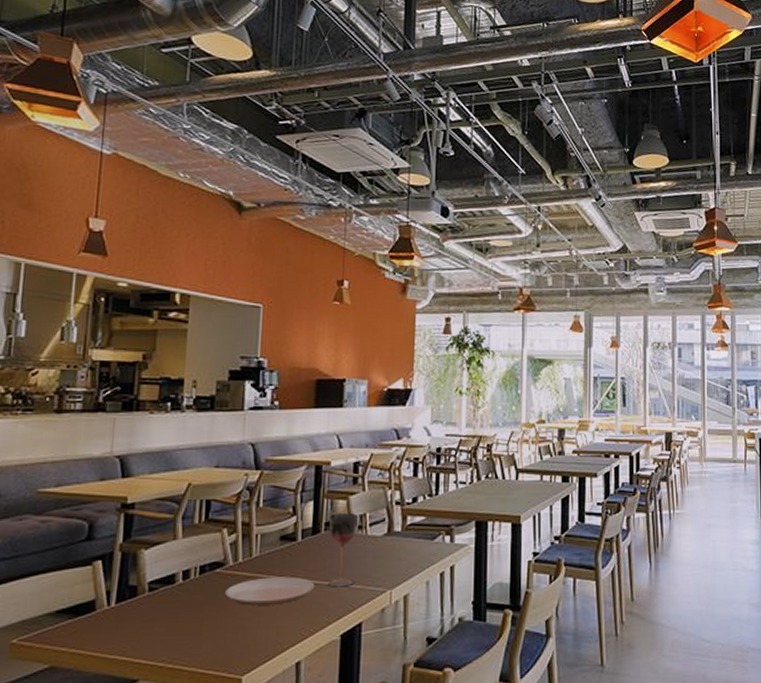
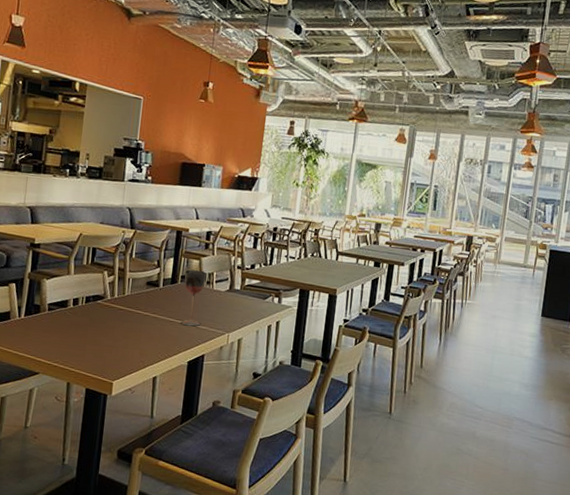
plate: present [225,576,315,606] -> none [103,311,171,333]

